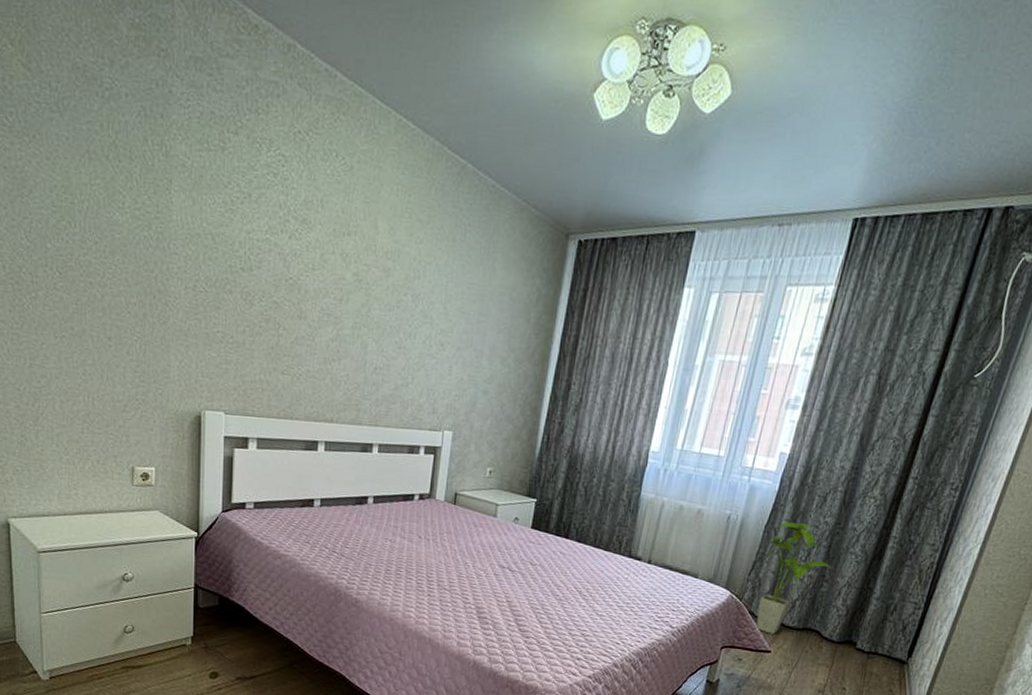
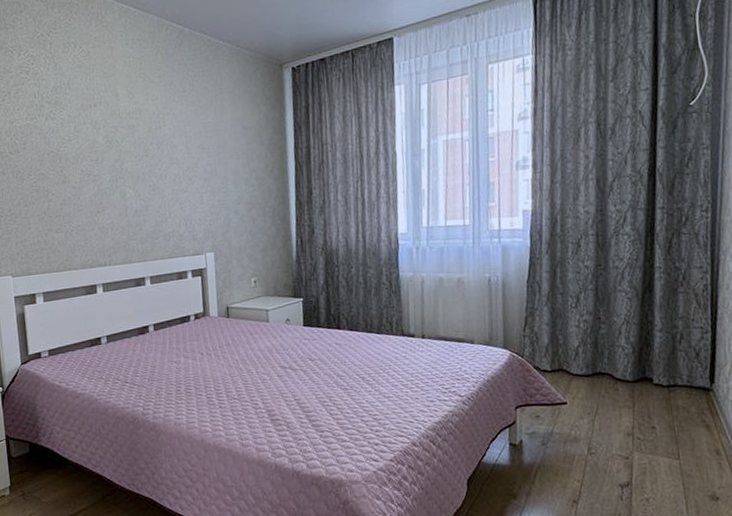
house plant: present [756,521,833,634] -> none [534,271,607,385]

